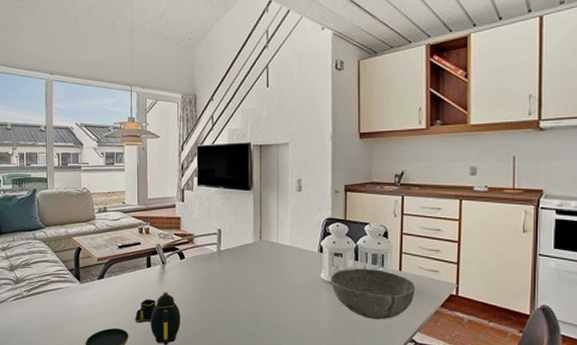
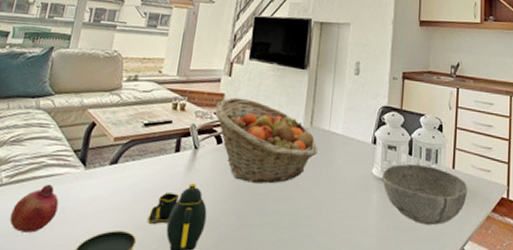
fruit: none [34,295,67,331] -> present [9,184,59,233]
fruit basket: none [174,220,269,290] -> present [214,97,318,184]

